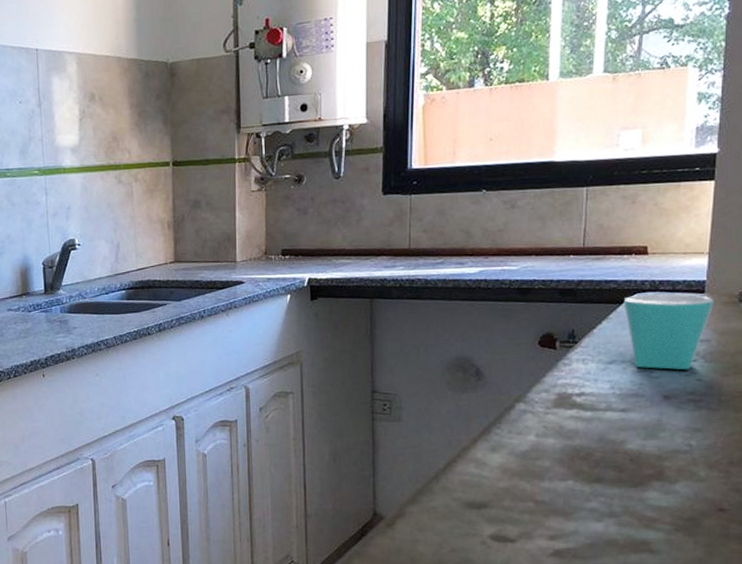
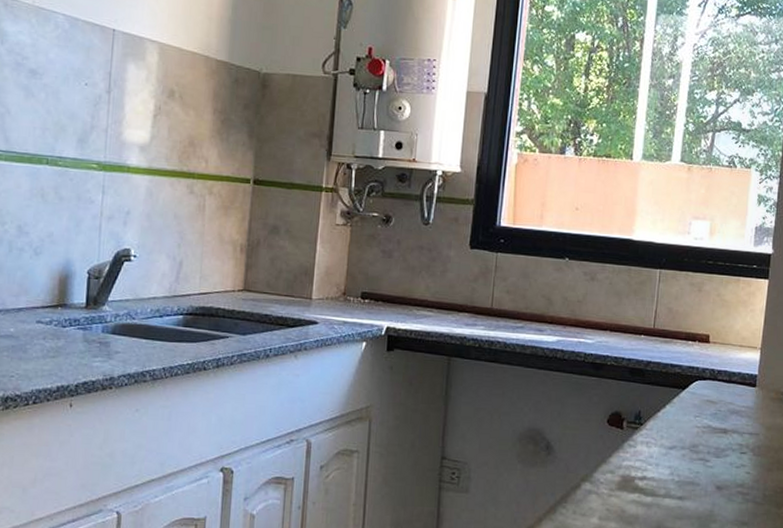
mug: present [623,293,715,370] -> none [686,381,764,462]

